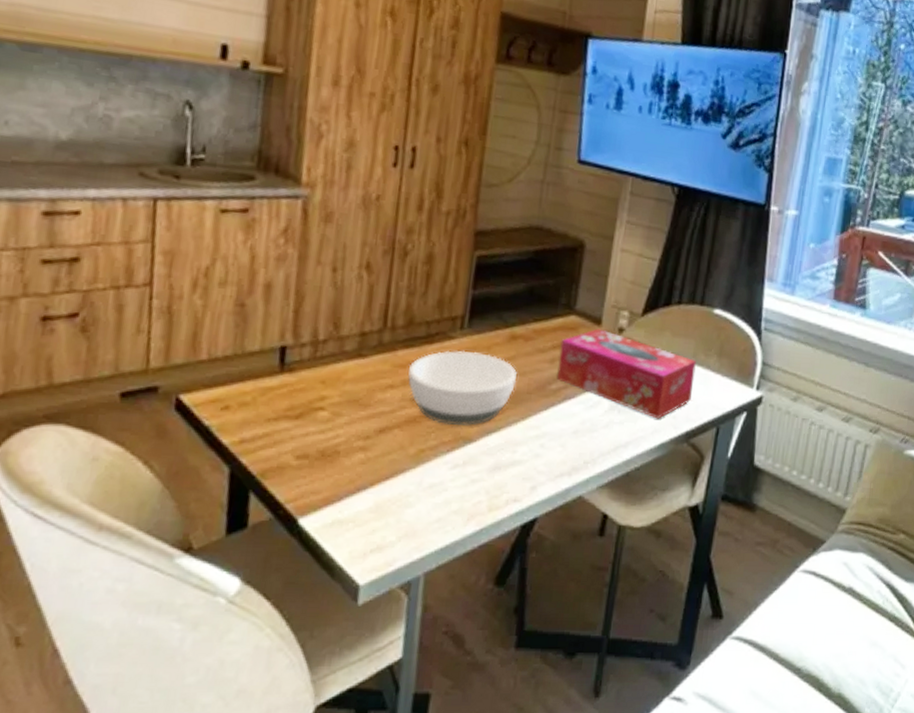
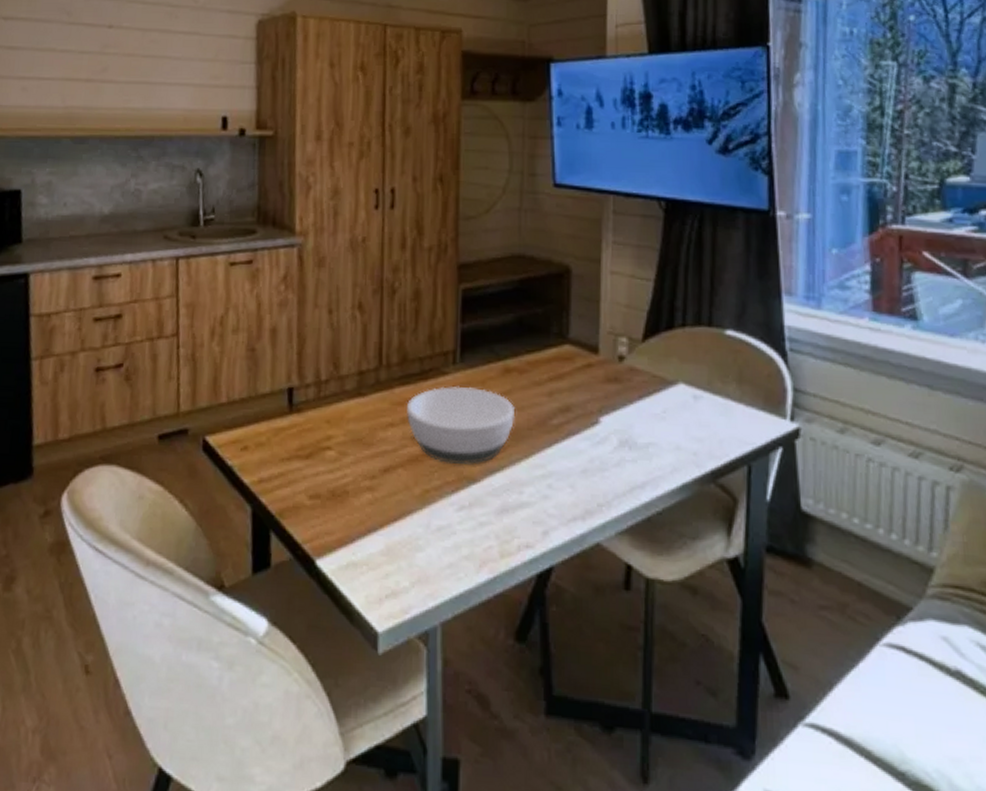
tissue box: present [557,328,696,419] -> none [557,357,713,456]

